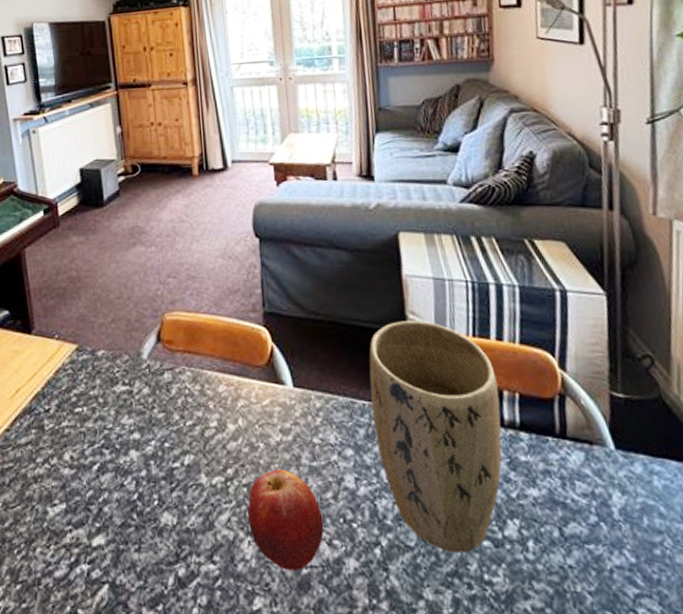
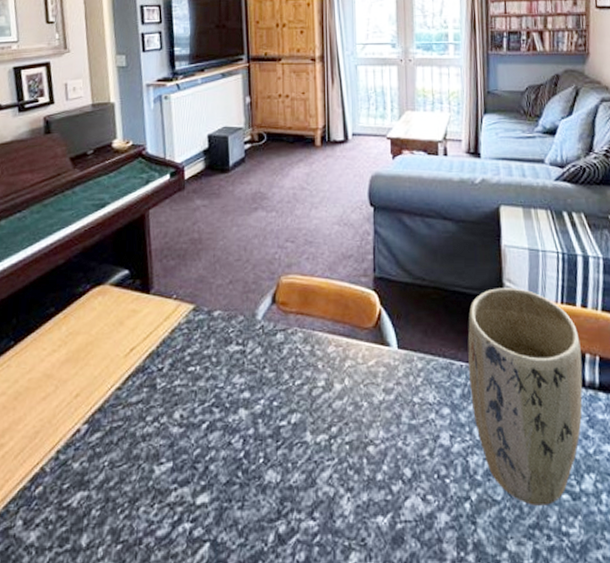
fruit: present [247,469,324,571] -> none [349,427,419,526]

